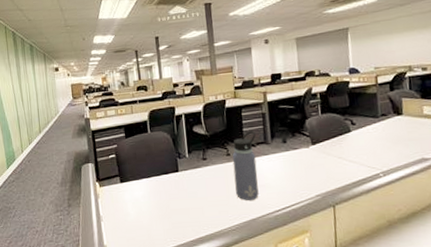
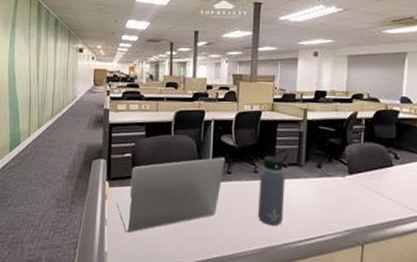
laptop: none [108,146,200,225] -> present [116,157,225,233]

